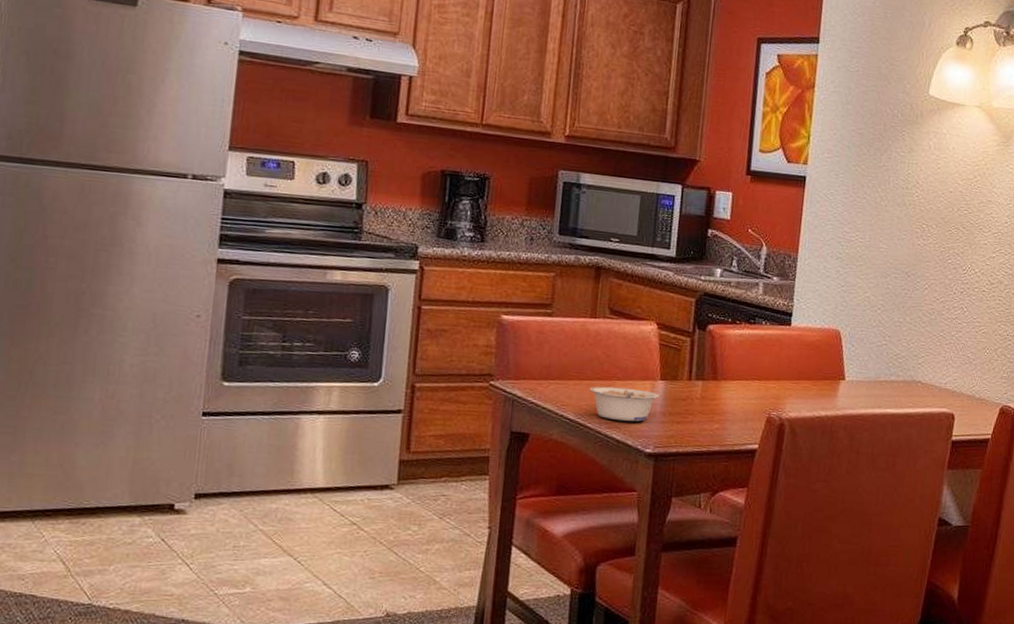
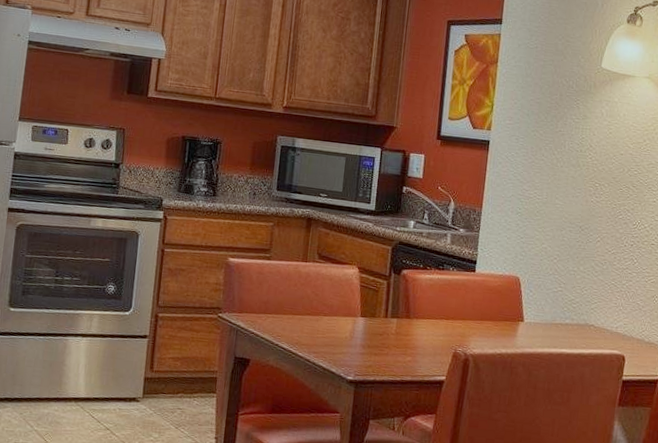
legume: present [589,386,660,422] -> none [300,320,360,352]

